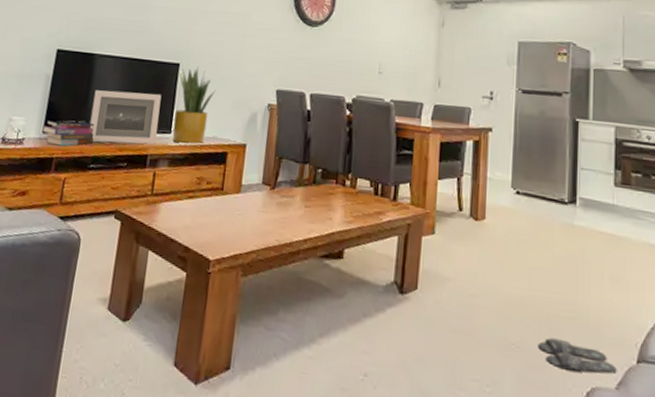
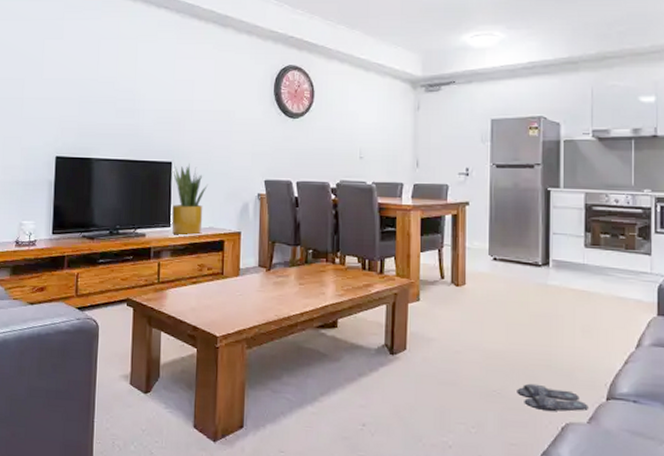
books: present [43,120,95,147] -> none [52,220,100,245]
picture frame: present [89,90,162,145] -> none [94,191,158,240]

